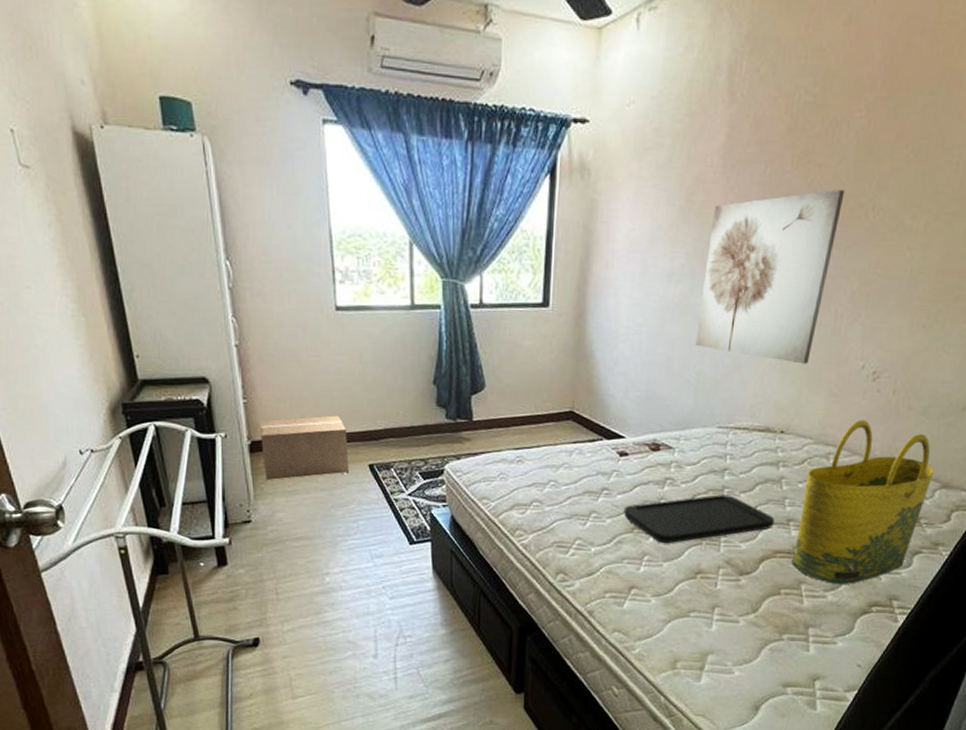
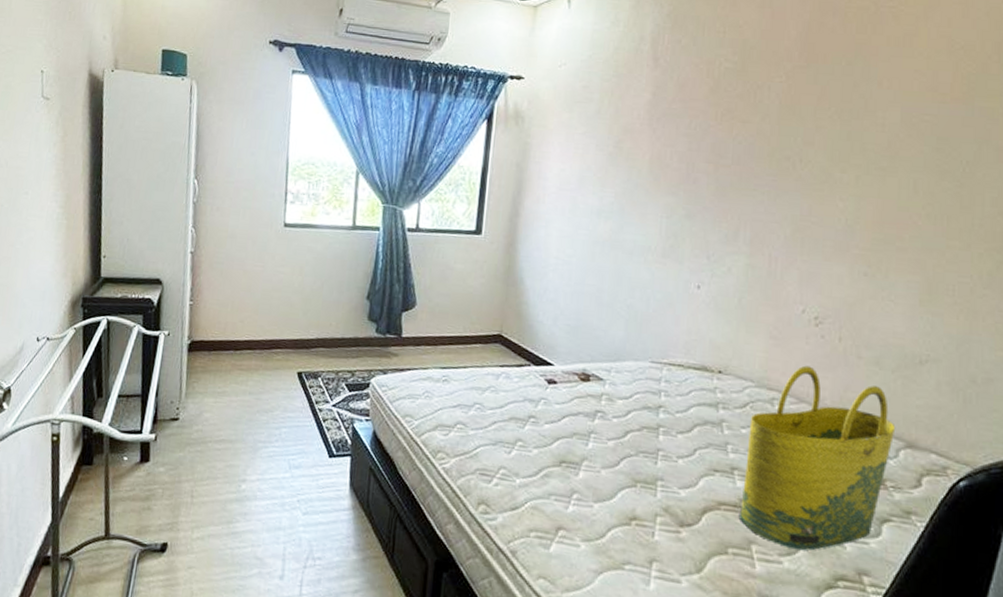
cardboard box: present [259,415,349,481] -> none [198,321,281,381]
tray: present [623,495,775,544] -> none [551,433,717,483]
wall art: present [695,190,845,364] -> none [625,143,770,305]

